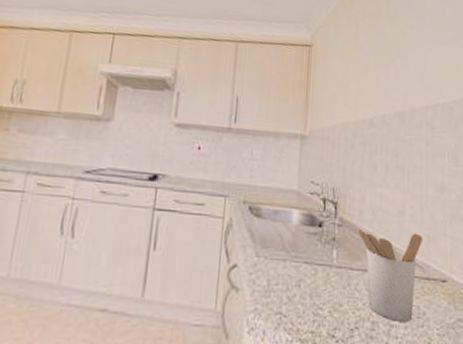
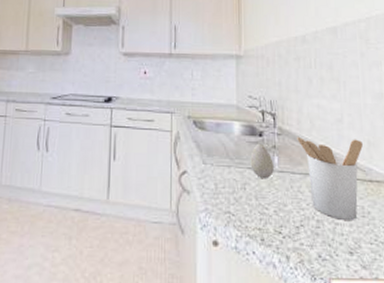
decorative egg: none [307,236,332,276] -> present [250,144,274,179]

